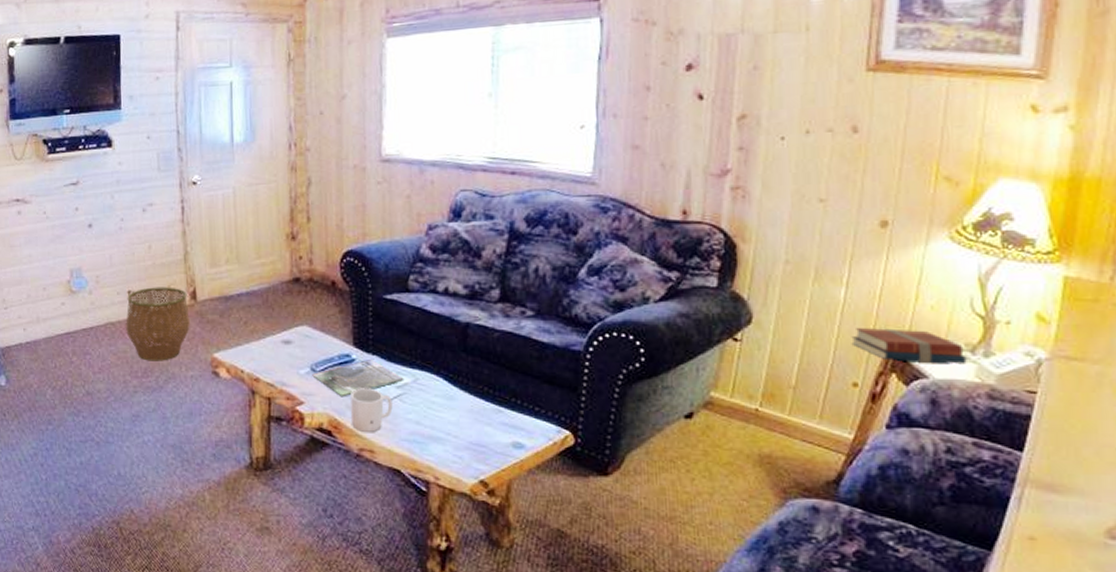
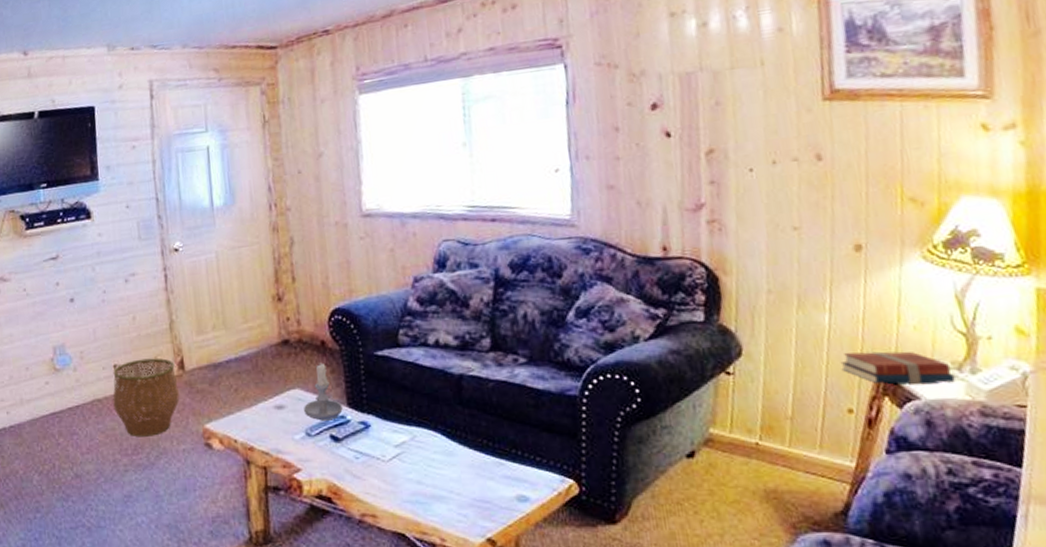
candle: none [310,302,348,358] -> present [304,362,343,421]
magazine: present [312,360,404,398] -> none [307,419,402,461]
mug: present [350,388,393,432] -> none [348,449,393,496]

